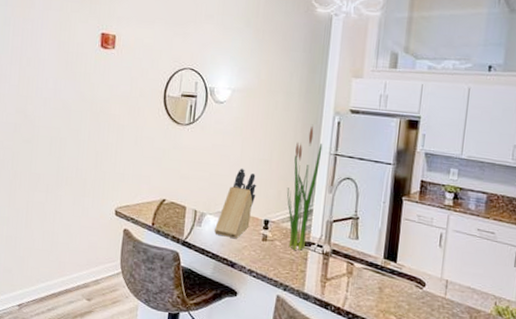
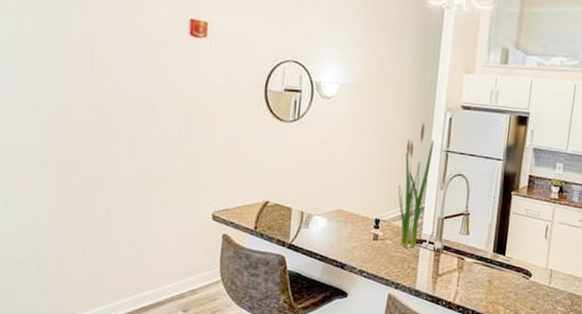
knife block: present [215,168,257,239] -> none [323,166,367,240]

